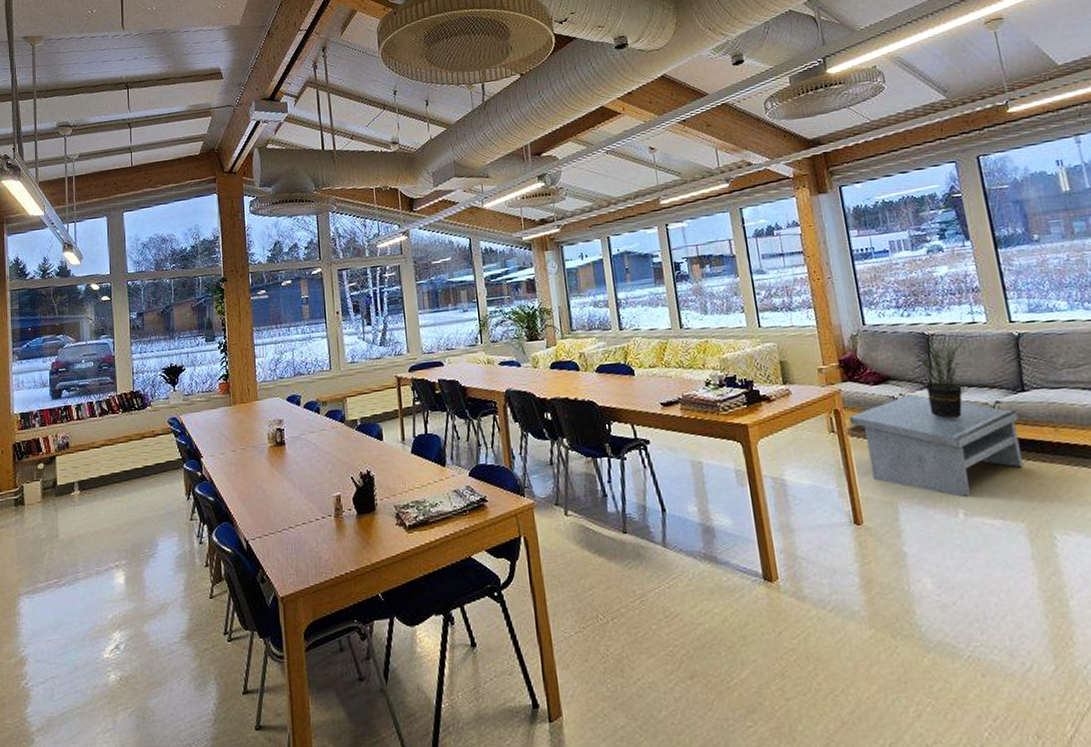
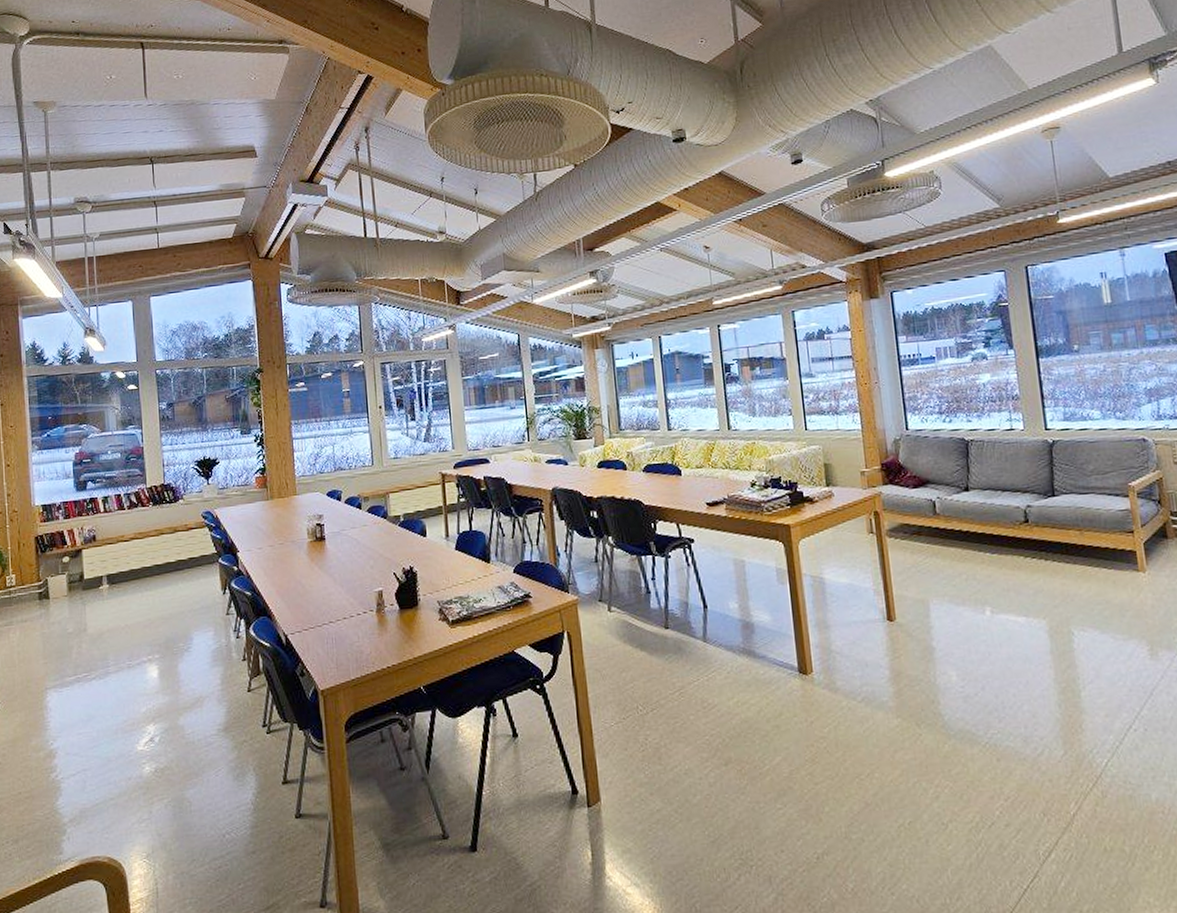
coffee table: present [849,394,1023,498] -> none [888,498,1048,596]
potted plant: present [908,331,971,419] -> none [948,437,1008,522]

